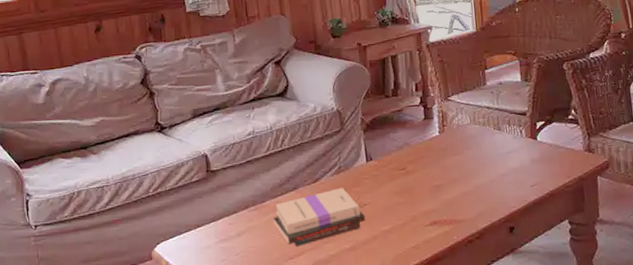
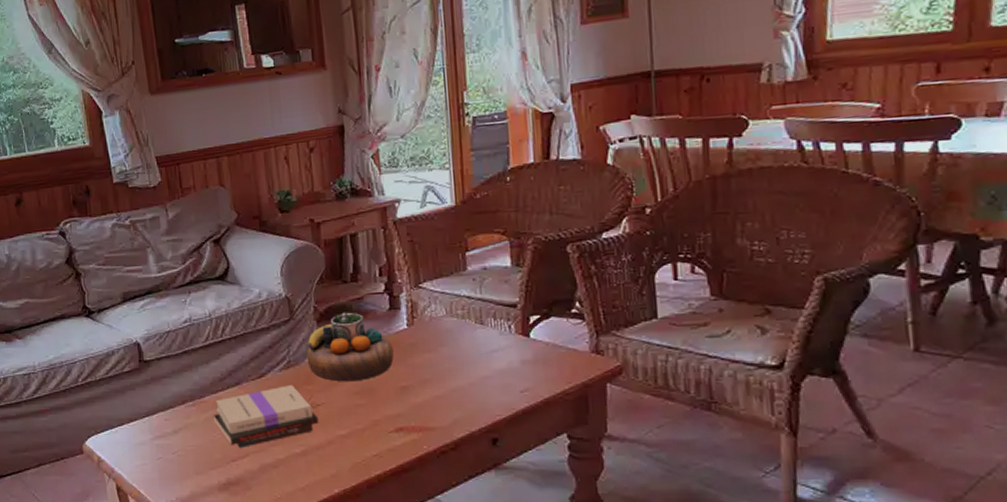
decorative bowl: none [355,122,428,183] -> present [306,312,394,382]

